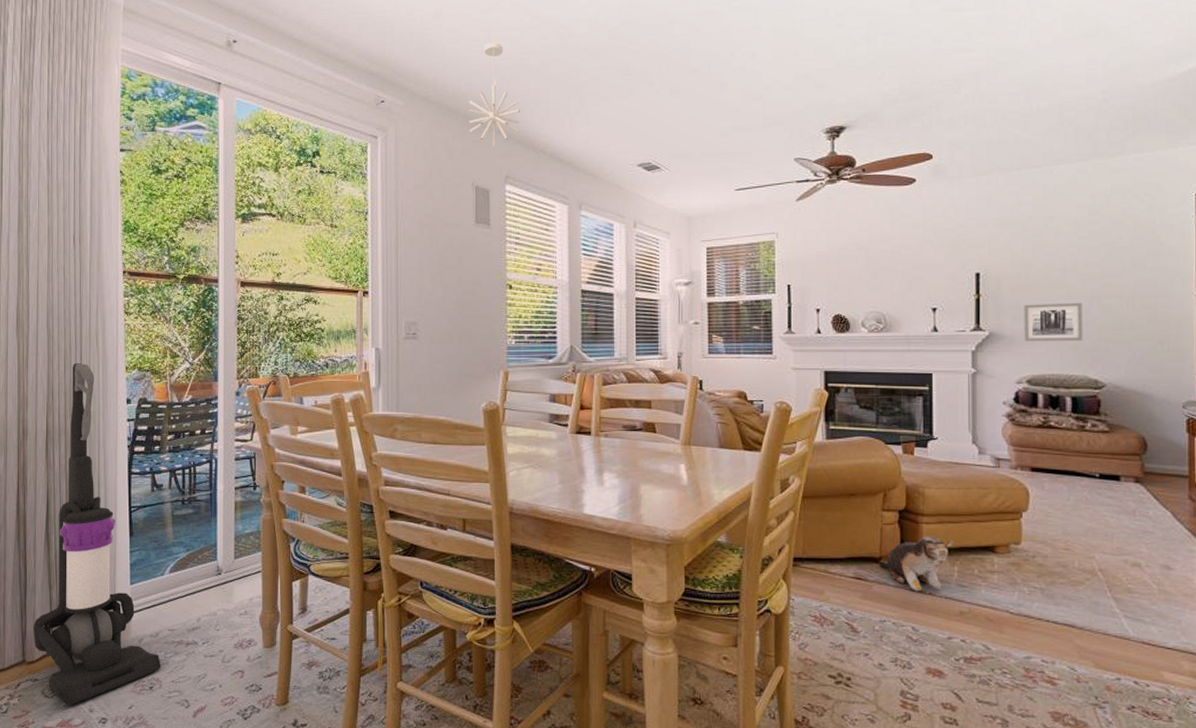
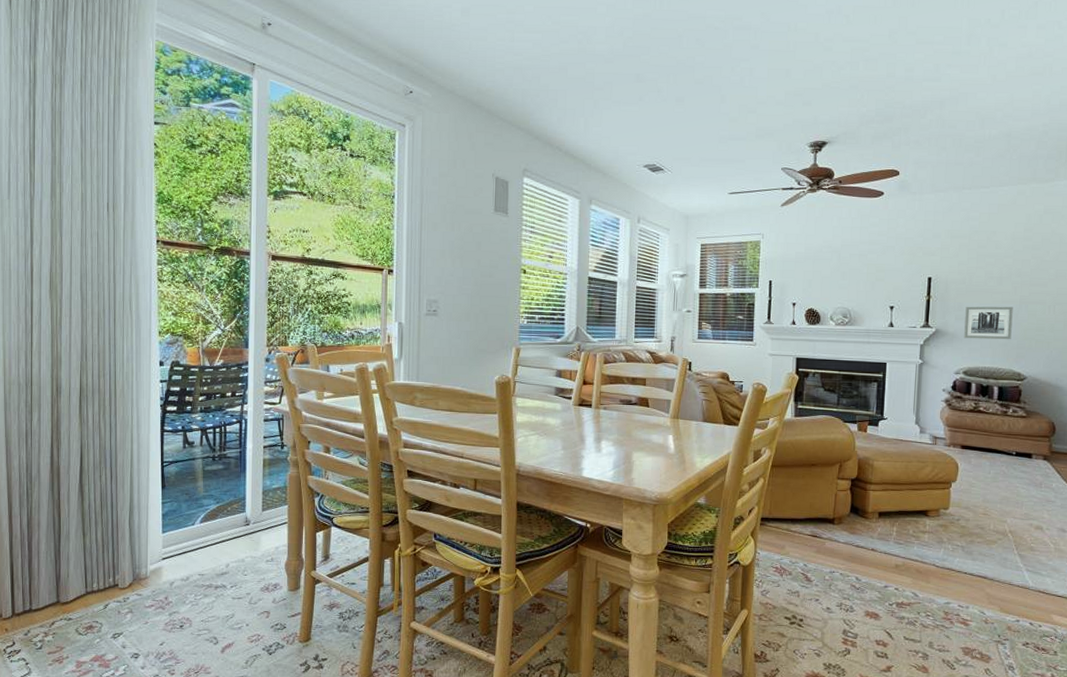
vacuum cleaner: present [33,363,161,706] -> none [67,326,192,643]
pendant light: present [468,43,520,147] -> none [491,43,539,142]
plush toy: present [879,536,954,592] -> none [832,501,895,548]

